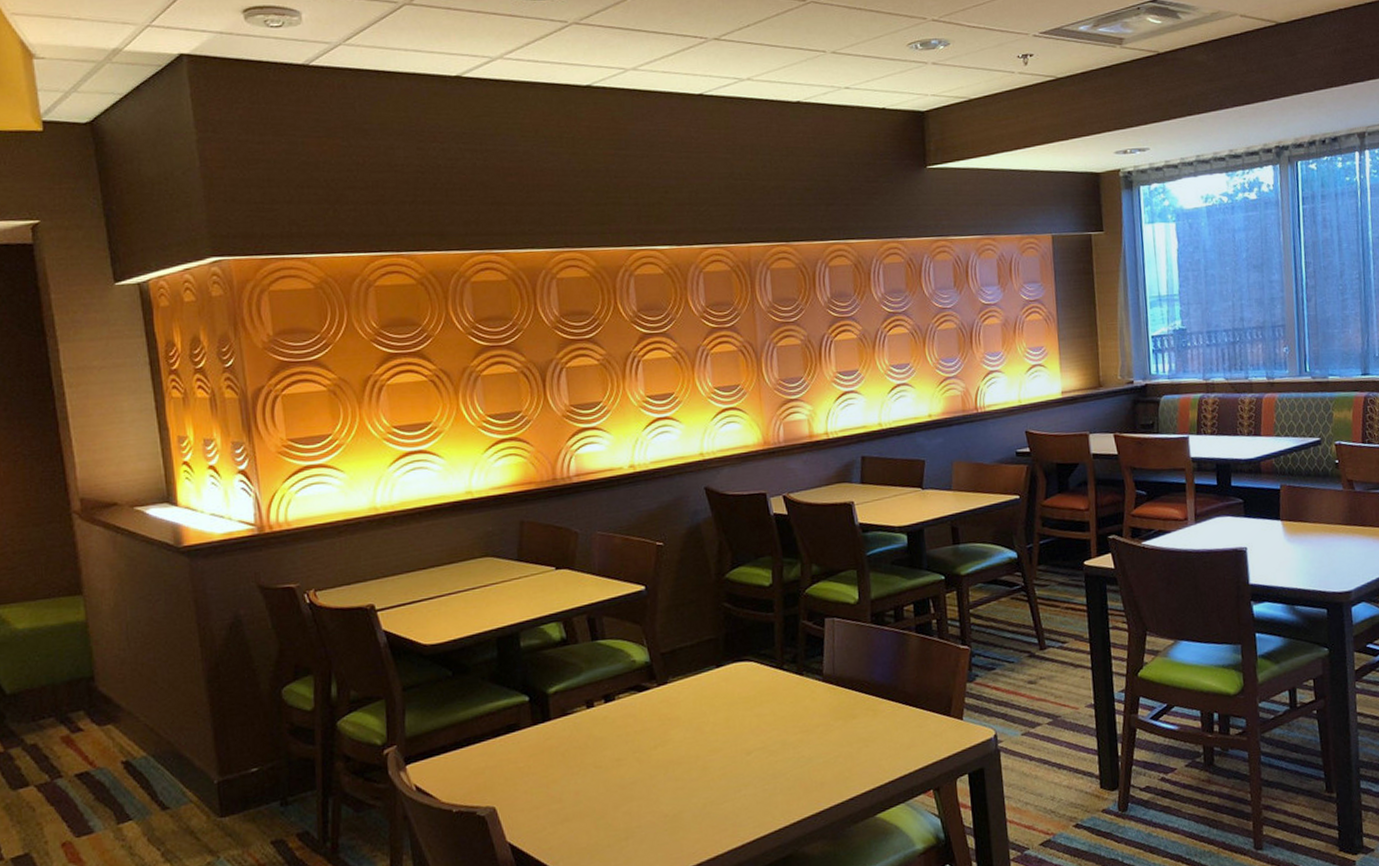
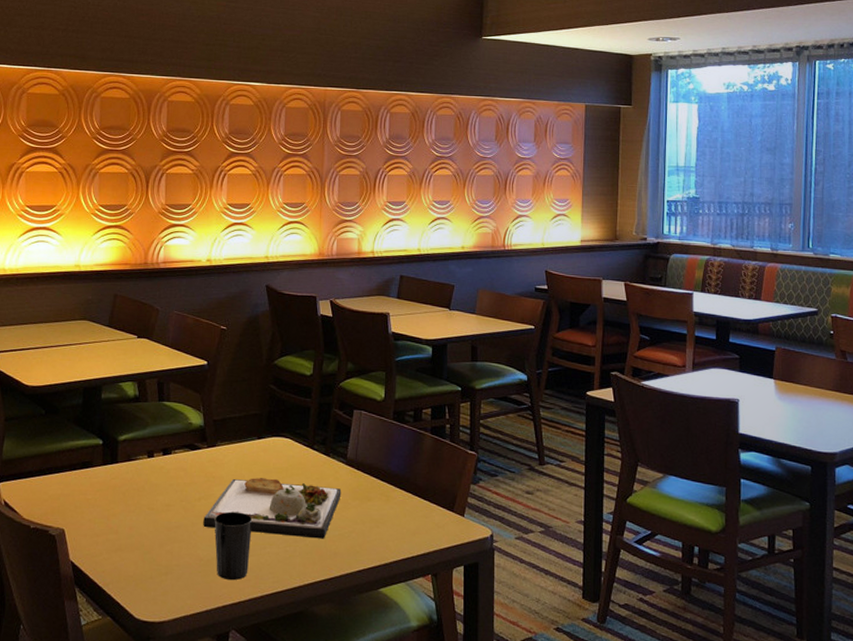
dinner plate: none [663,710,822,779] -> present [203,478,342,539]
cup: none [676,754,724,834] -> present [214,511,253,581]

